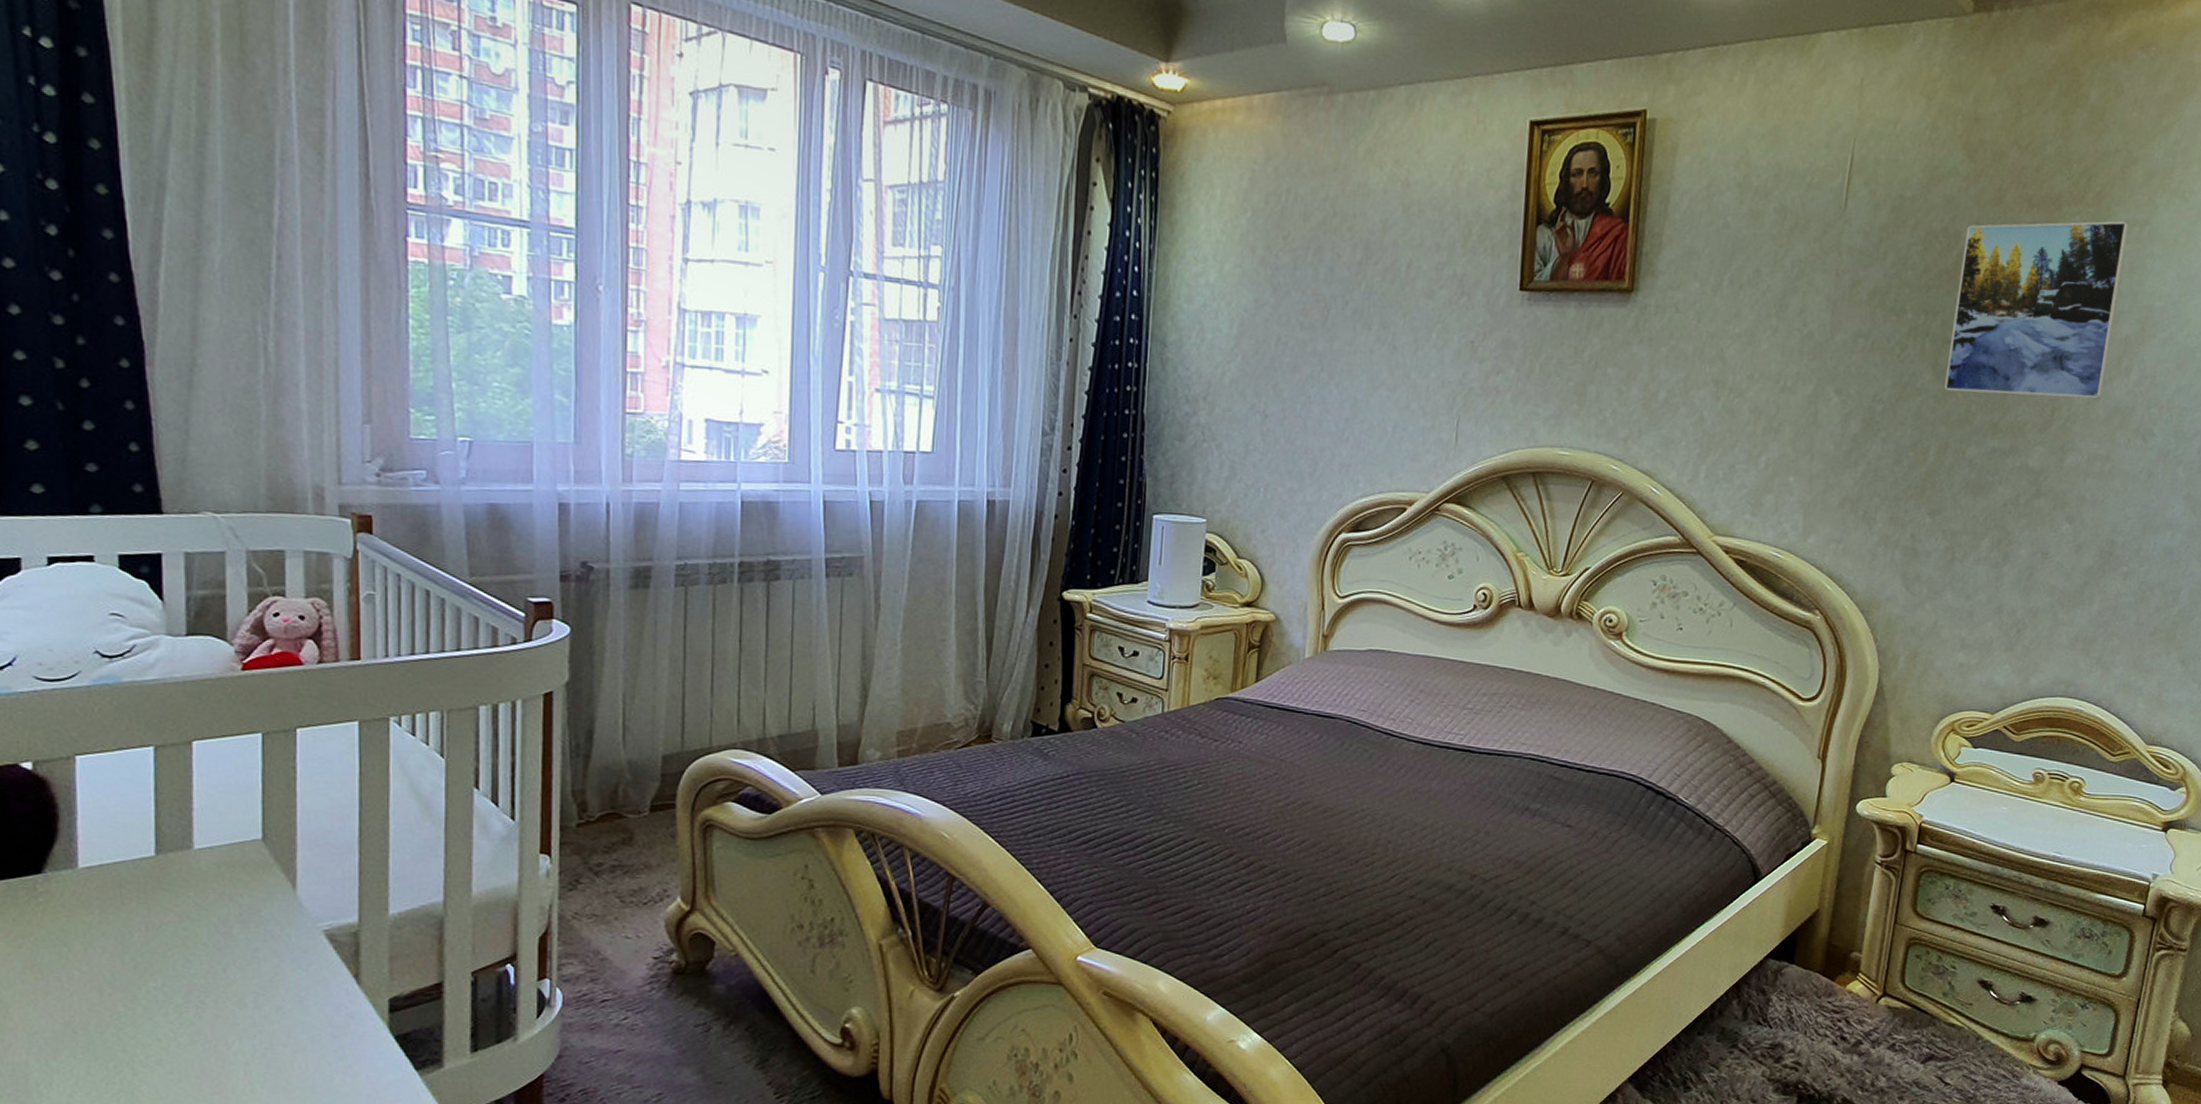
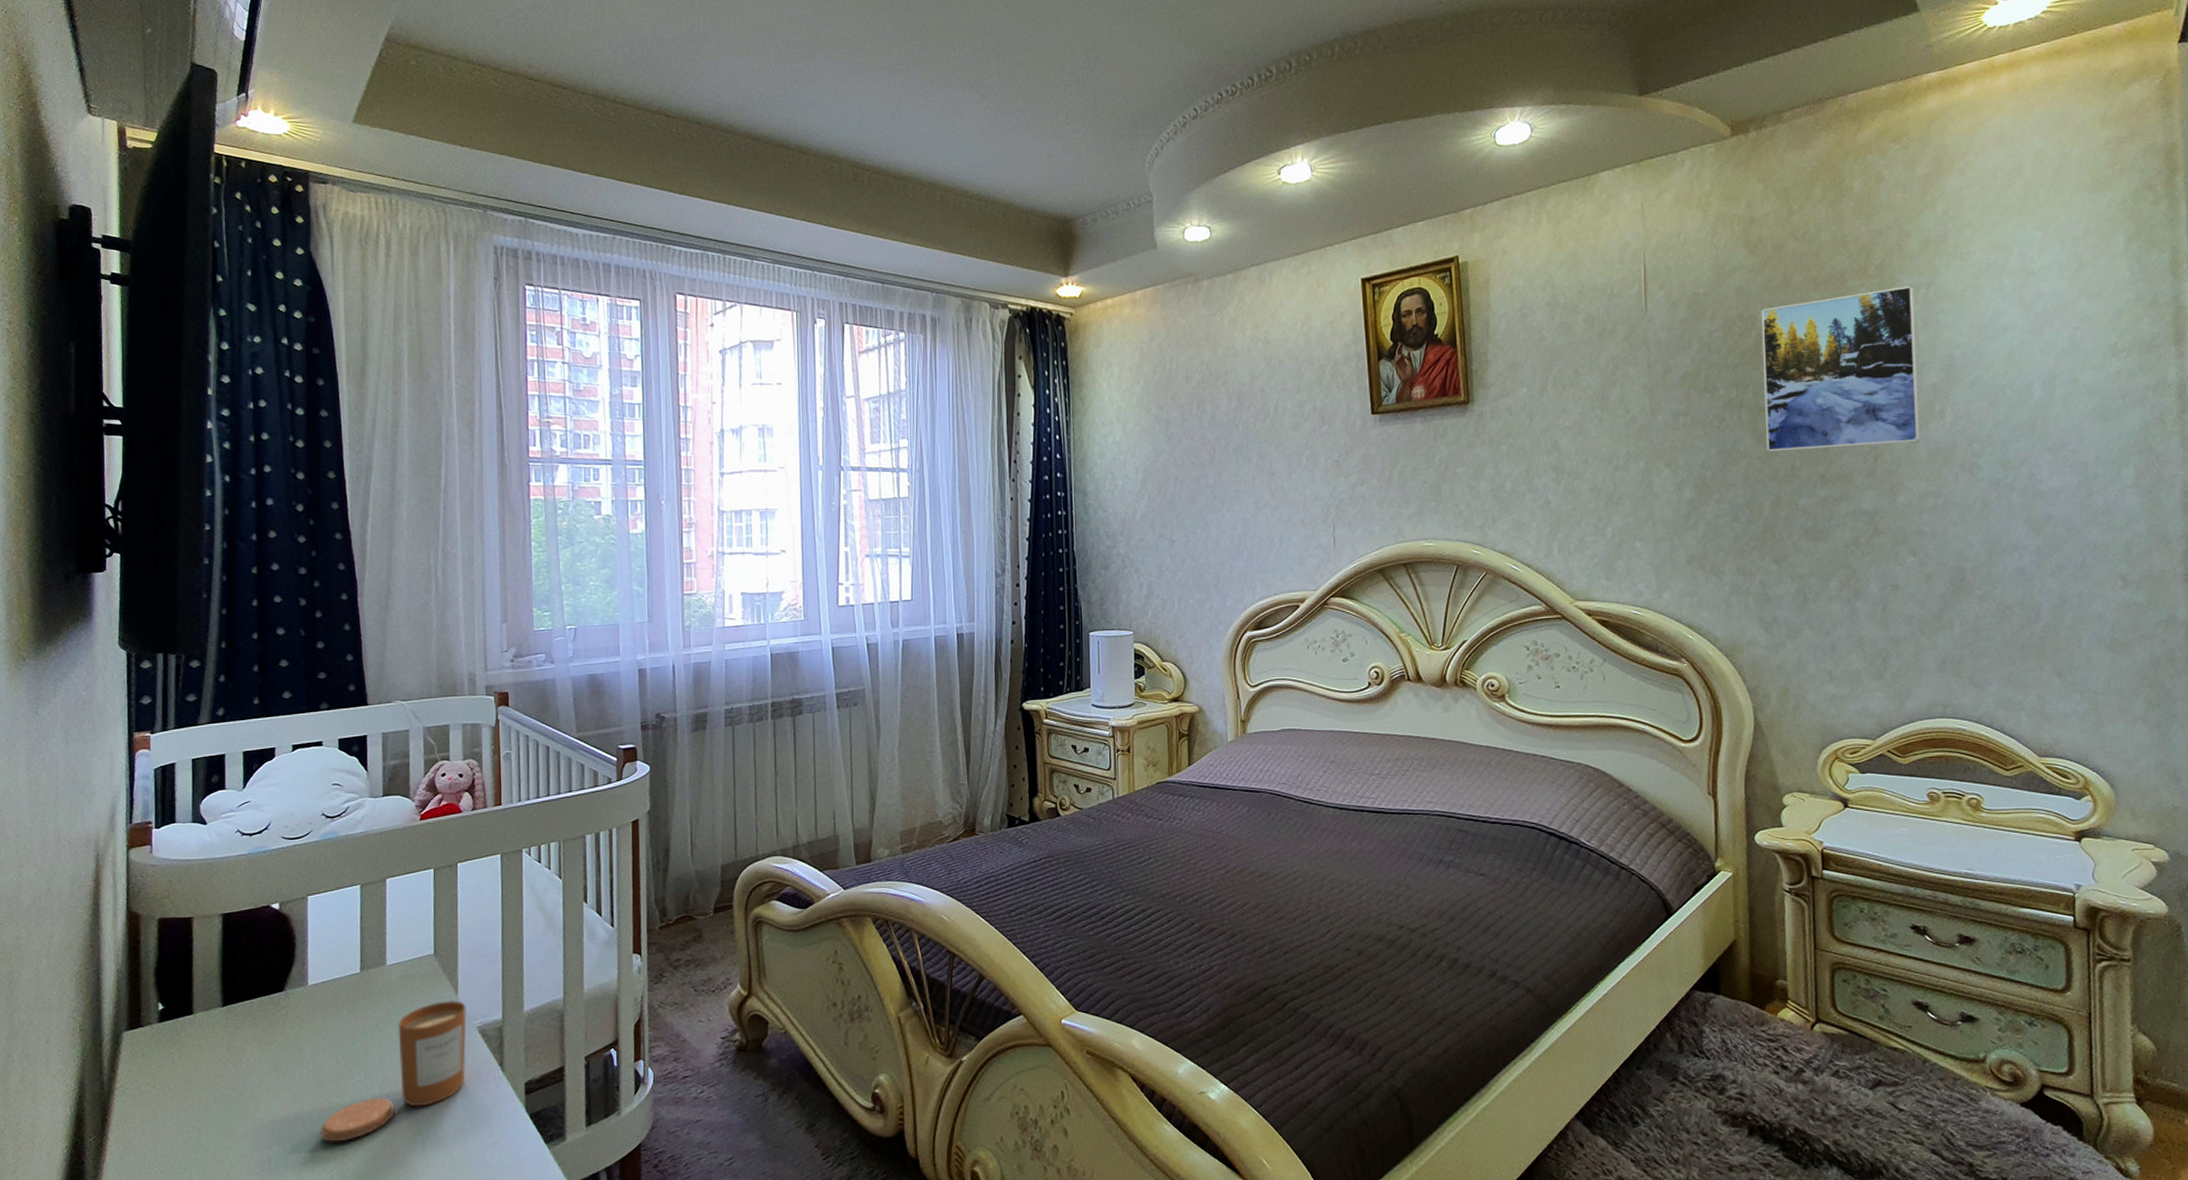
candle: none [100,896,310,1060] -> present [320,1000,467,1142]

